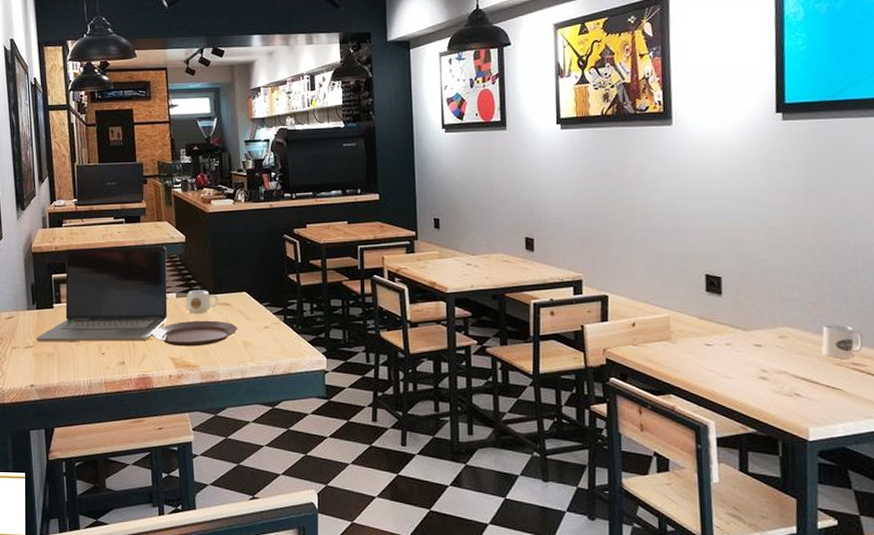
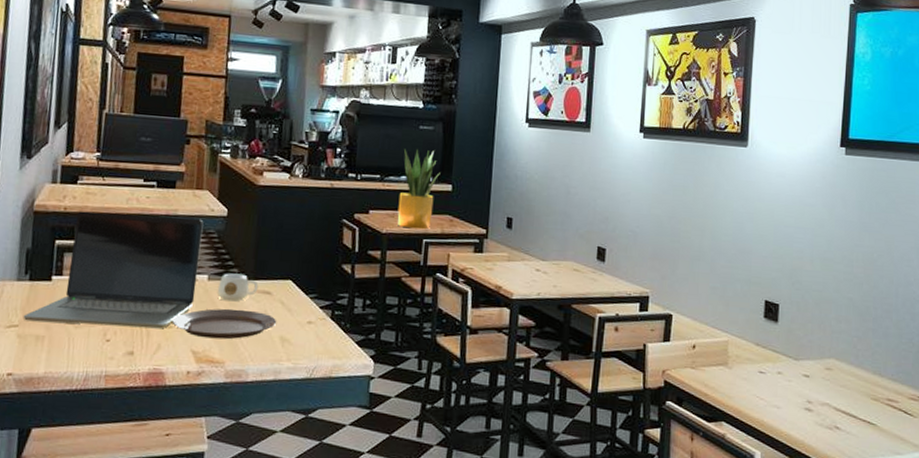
planter: none [330,165,367,237] -> present [397,148,440,229]
mug: present [822,324,863,359] -> none [862,359,898,394]

